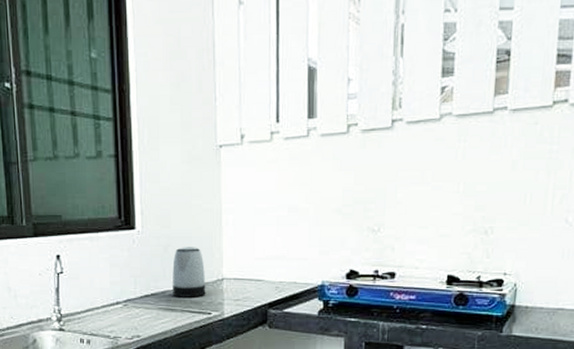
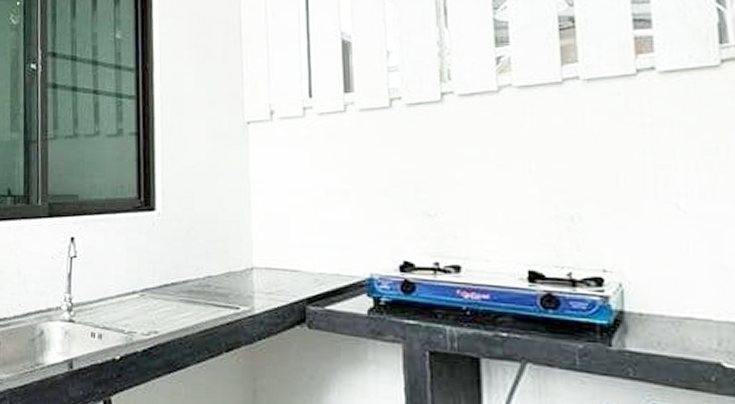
kettle: present [172,247,206,297] -> none [195,231,233,289]

